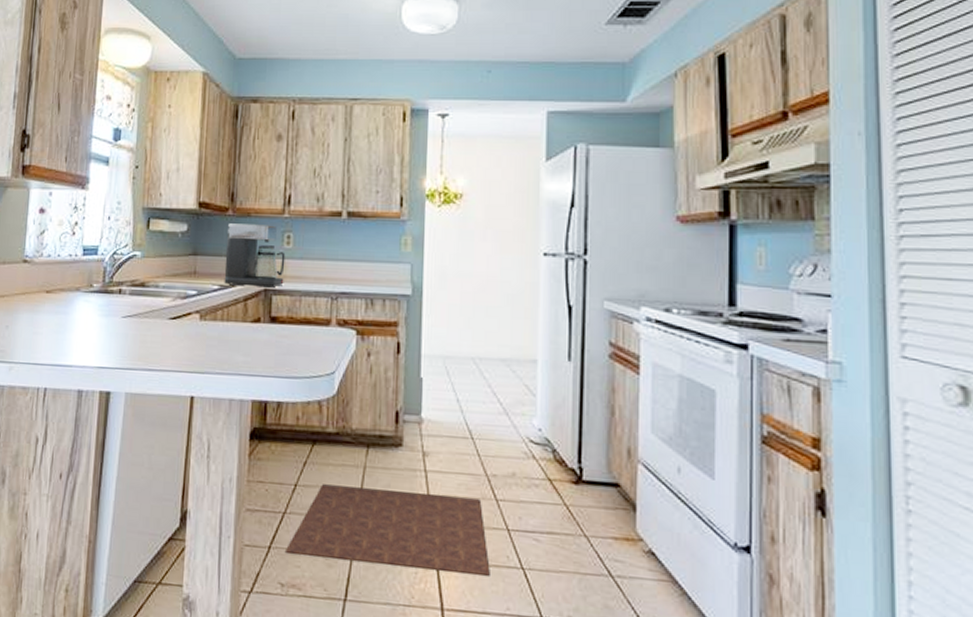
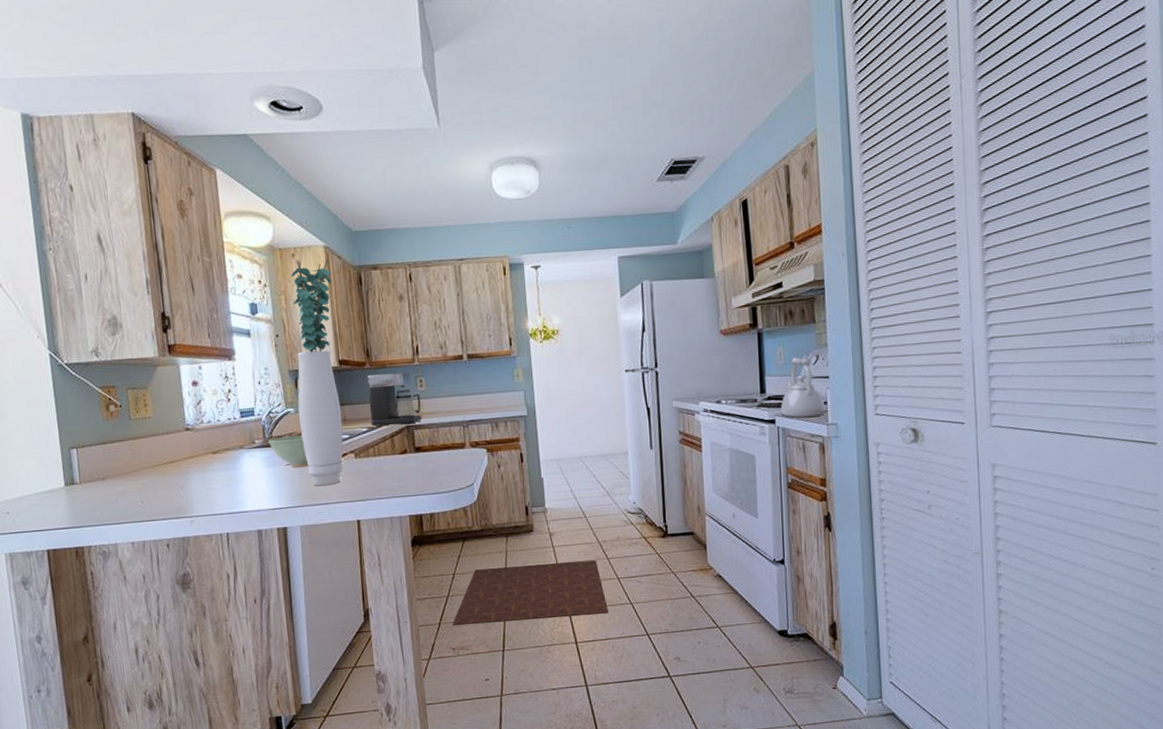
bowl: none [107,283,147,322] -> present [268,435,309,468]
vase: none [143,85,206,349] -> present [290,259,343,487]
kettle: none [756,263,824,349] -> present [780,357,825,418]

